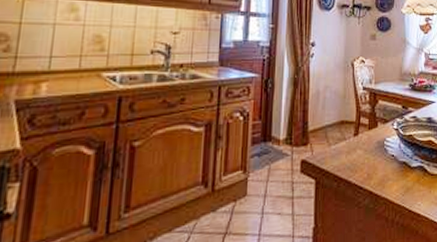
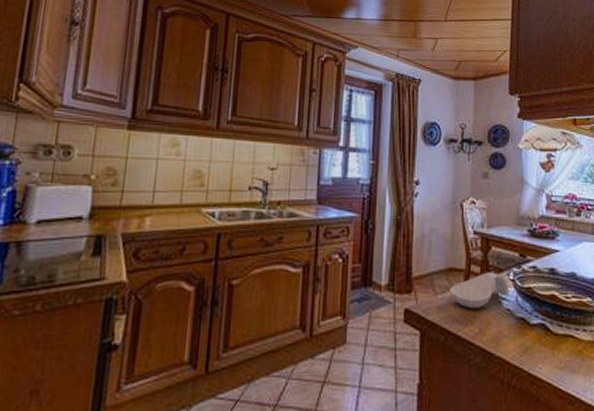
spoon rest: none [342,123,394,156] -> present [449,272,510,308]

